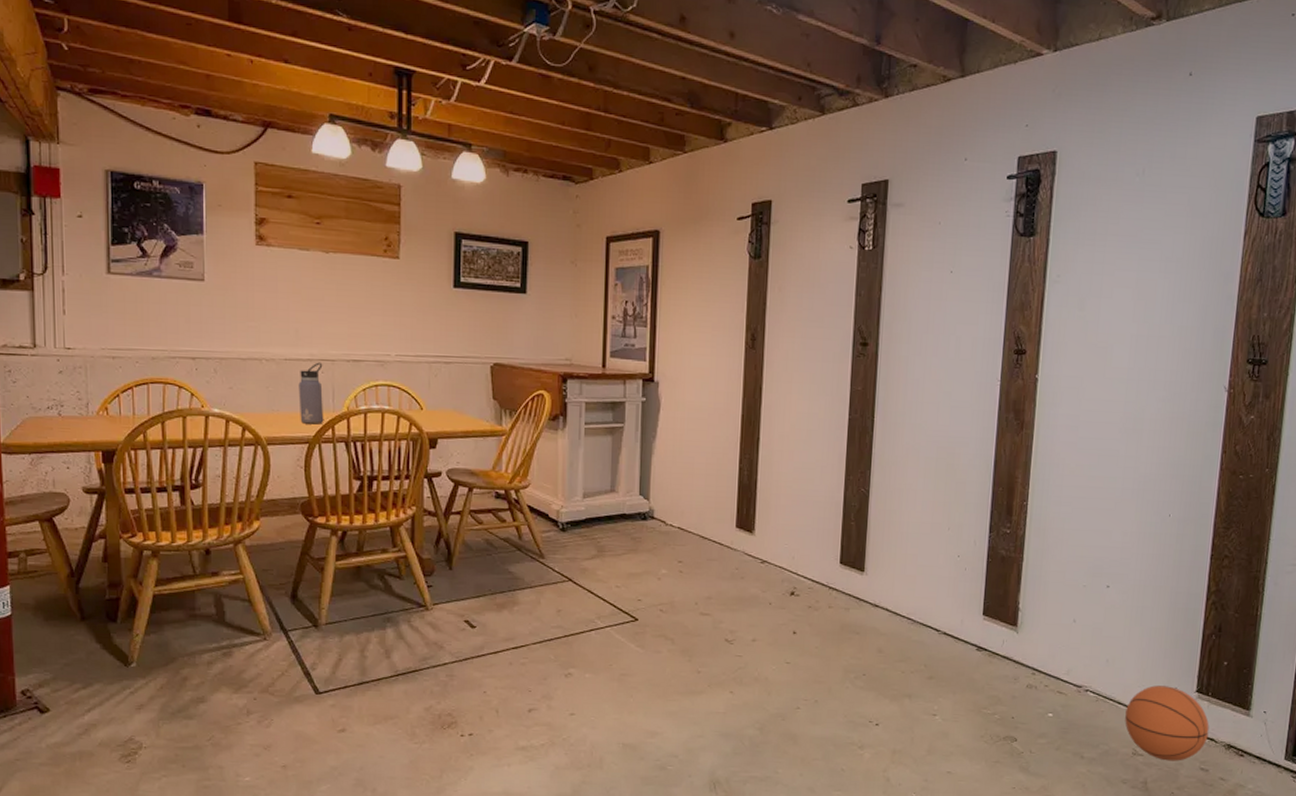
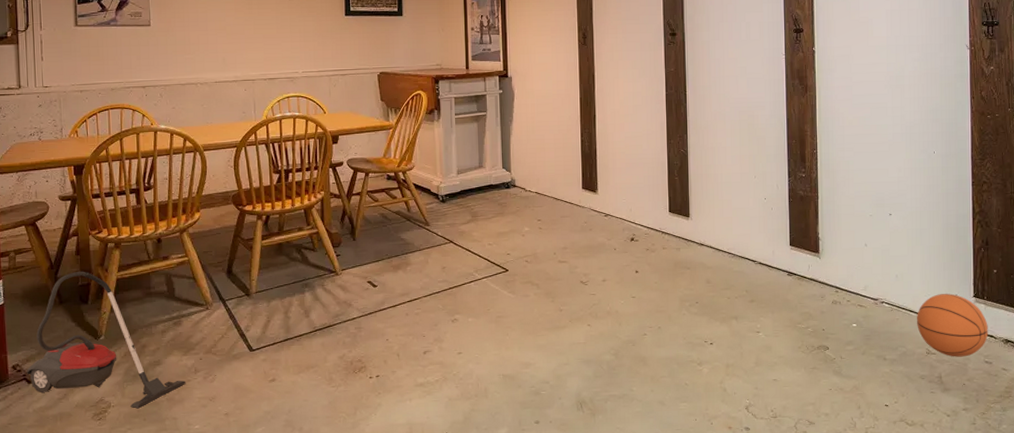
vacuum cleaner: none [39,582,236,753] -> present [27,271,186,409]
water bottle: present [298,362,324,425] -> none [227,82,248,132]

